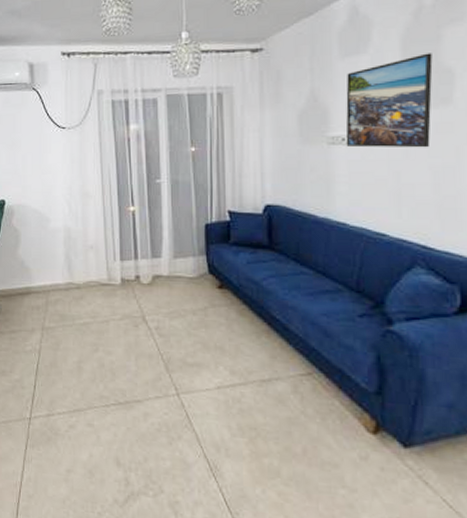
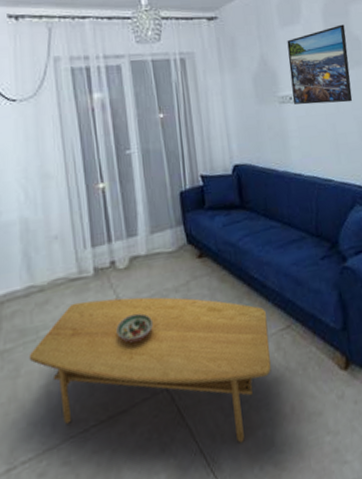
coffee table: none [66,303,286,463] -> present [28,297,271,443]
decorative bowl: none [137,324,170,348] -> present [116,313,154,343]

